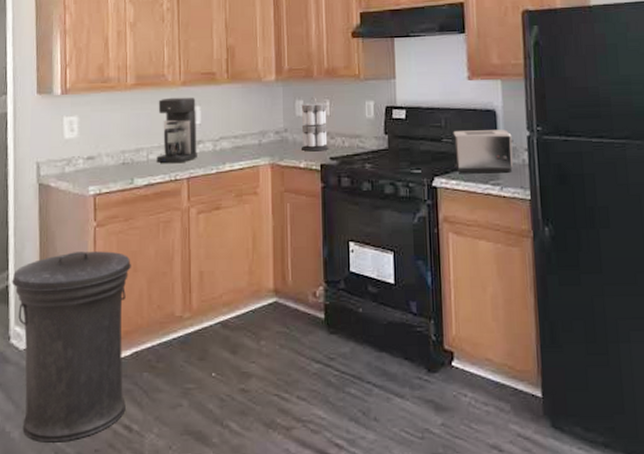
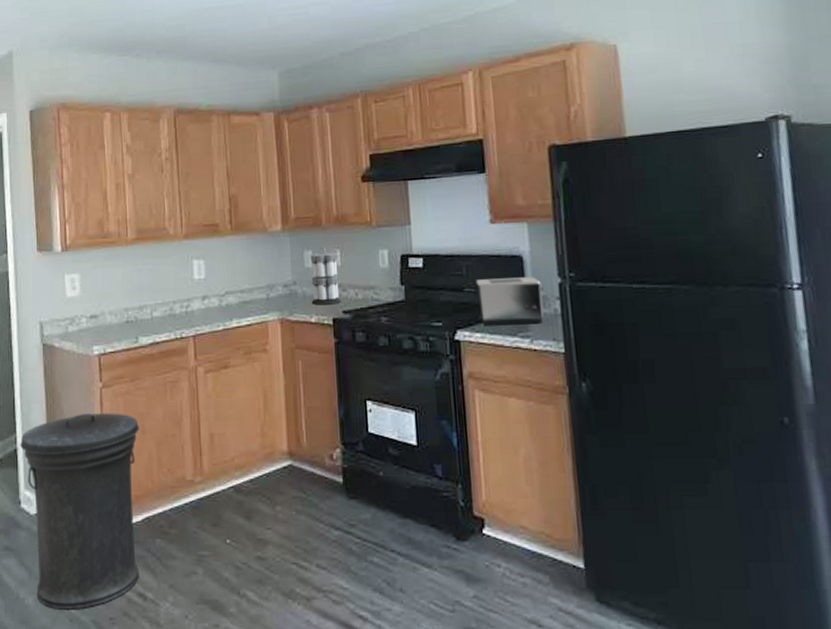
coffee maker: present [156,97,197,164] -> none [160,250,203,321]

